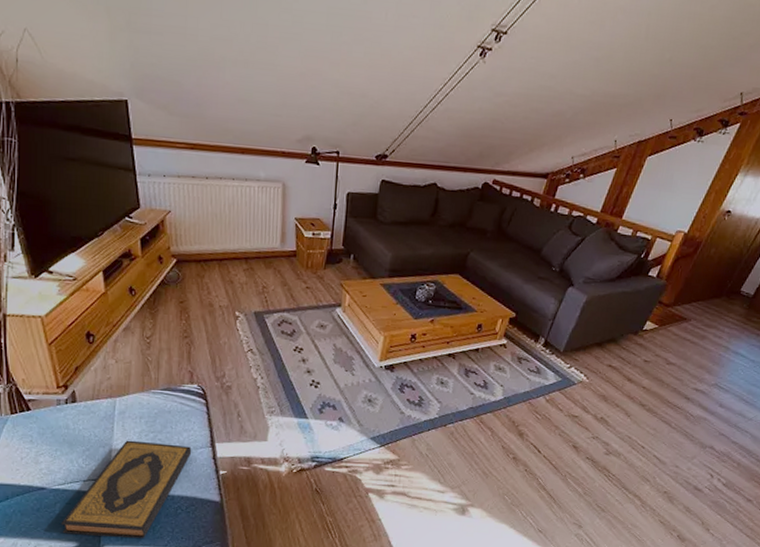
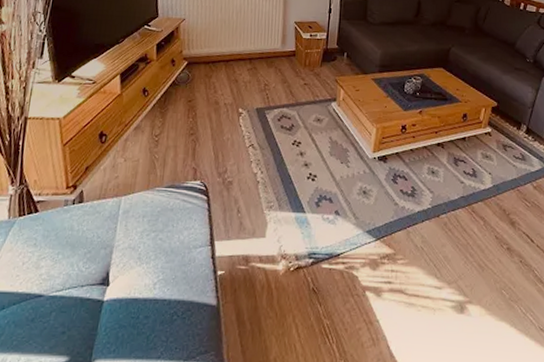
hardback book: present [61,440,192,538] -> none [54,240,191,350]

